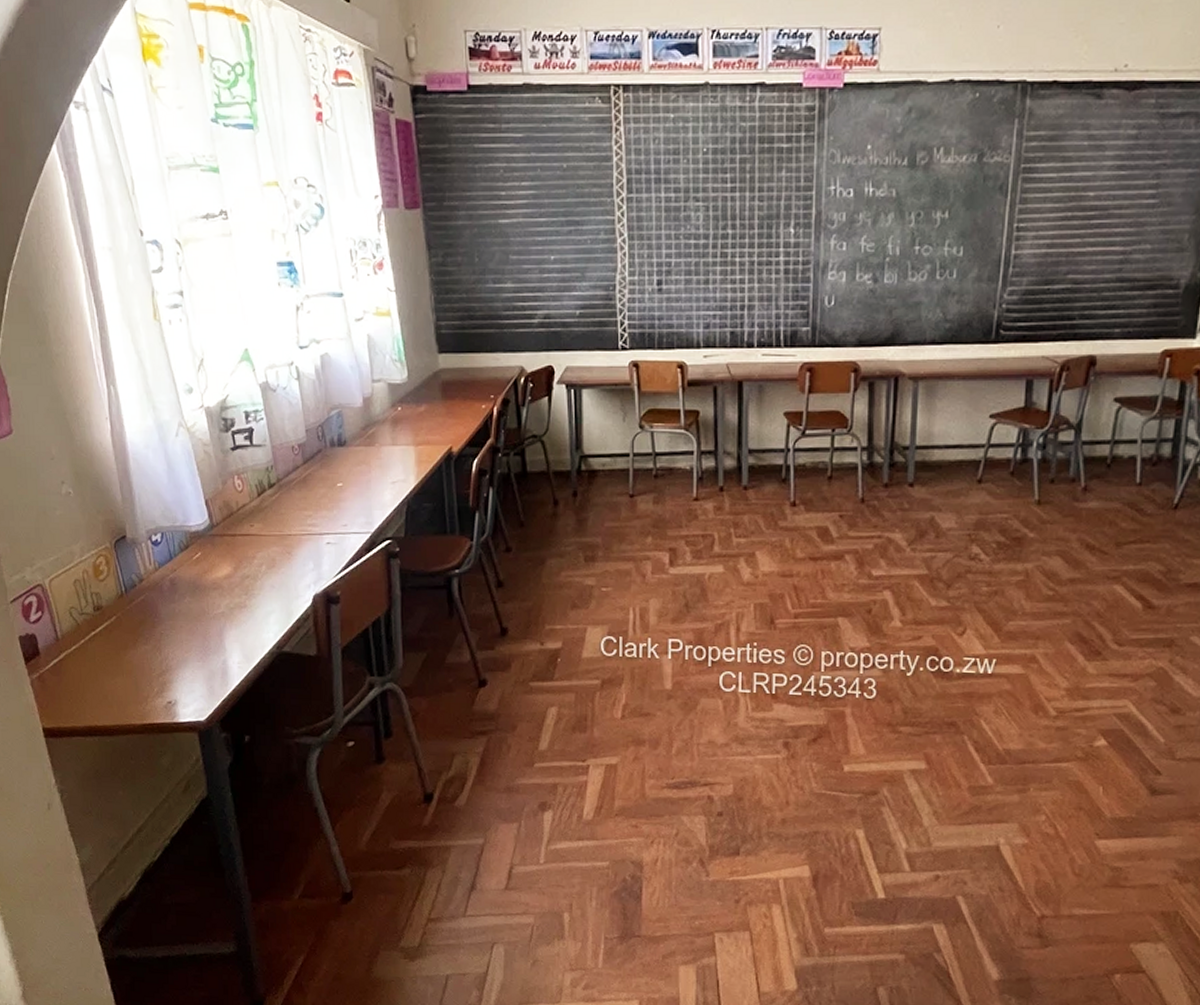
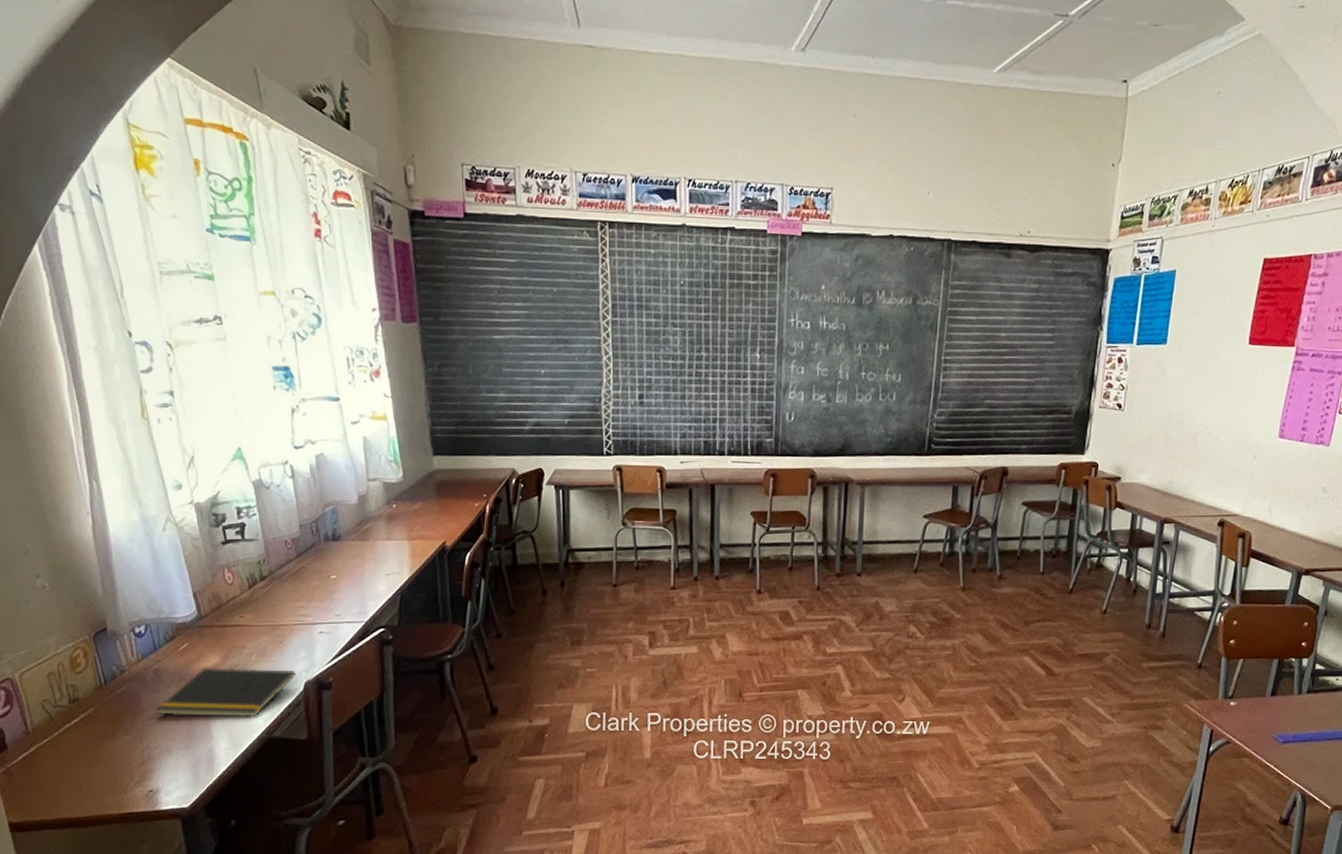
notepad: none [172,577,305,631] -> present [155,667,296,717]

